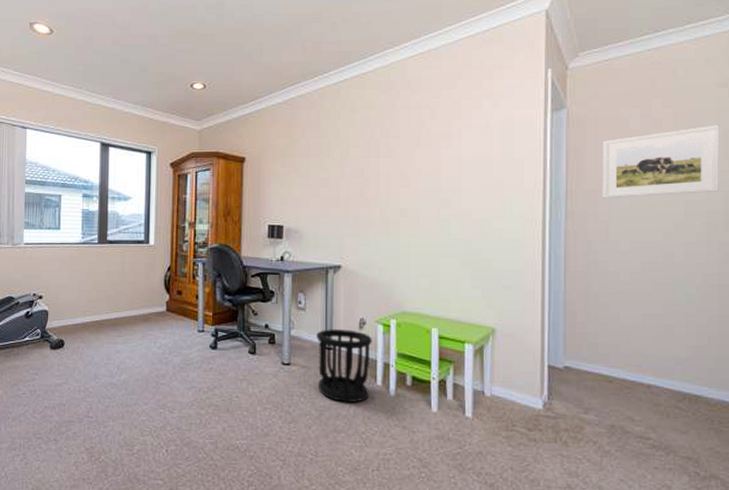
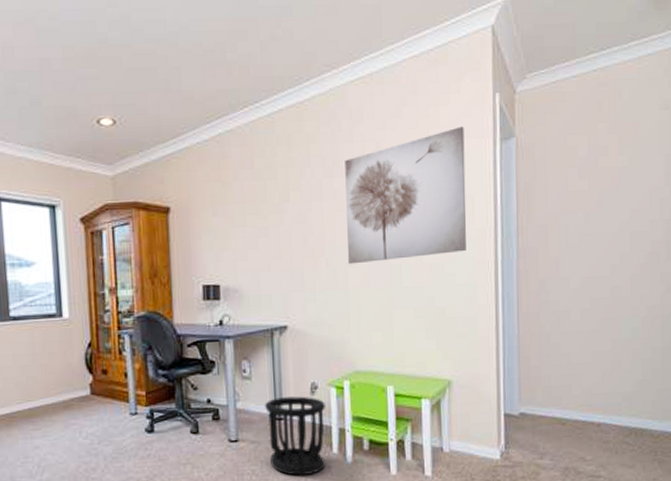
wall art: none [400,98,516,215] -> present [345,126,466,264]
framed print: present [602,125,720,198] -> none [552,150,662,234]

